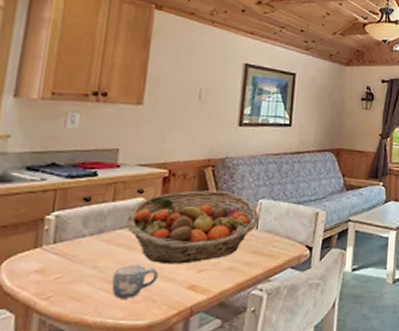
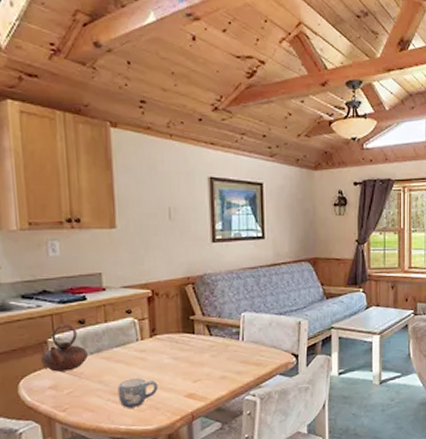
teapot: none [31,200,87,253] -> present [40,324,88,372]
fruit basket: present [126,190,259,265] -> none [121,306,244,377]

